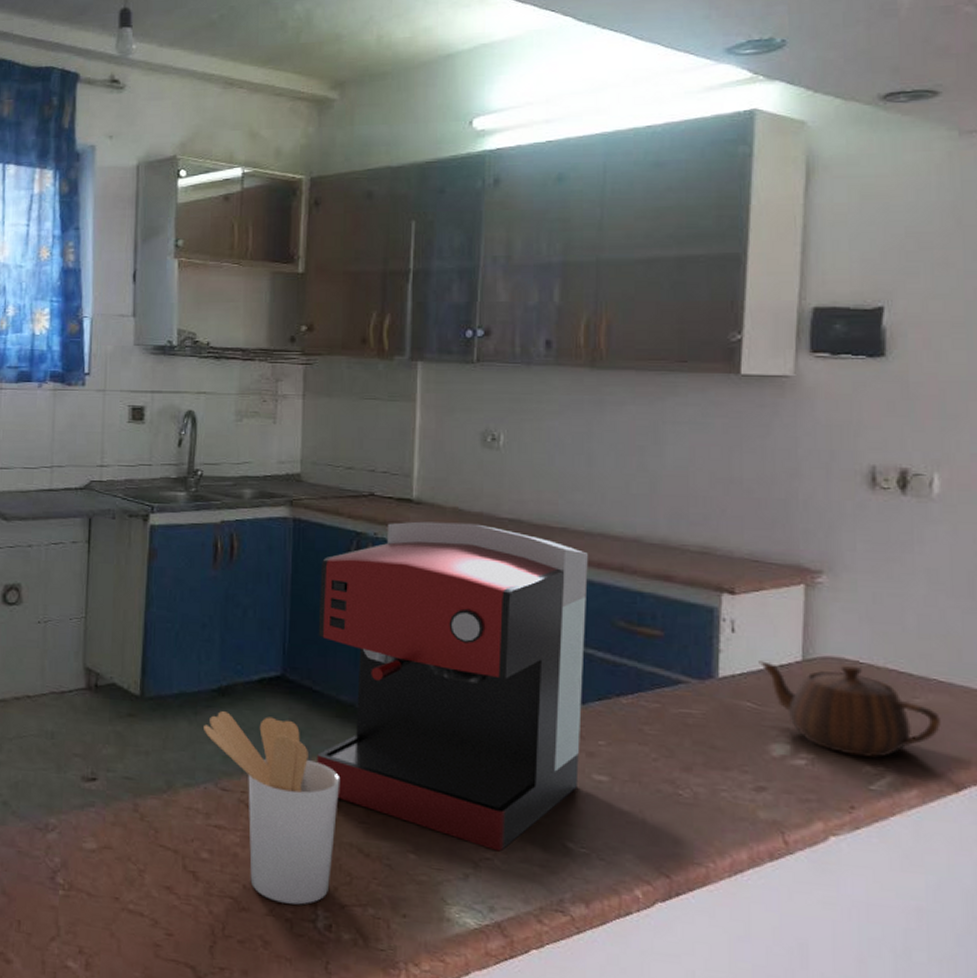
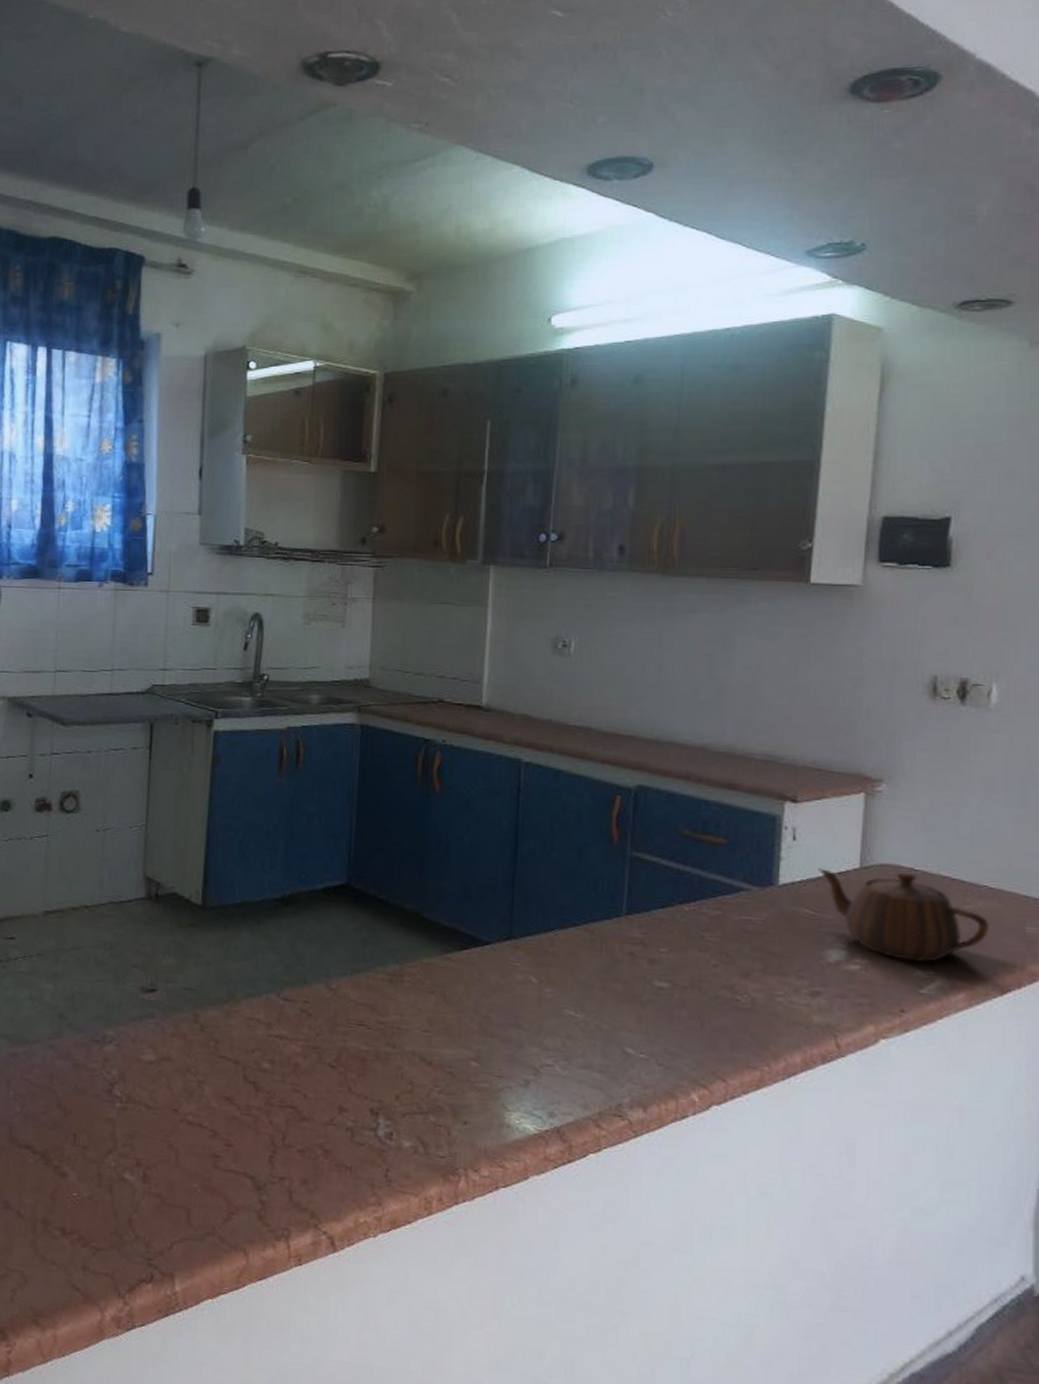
utensil holder: present [204,711,341,905] -> none [266,920,404,1114]
coffee maker: present [317,521,588,852] -> none [381,728,655,1058]

